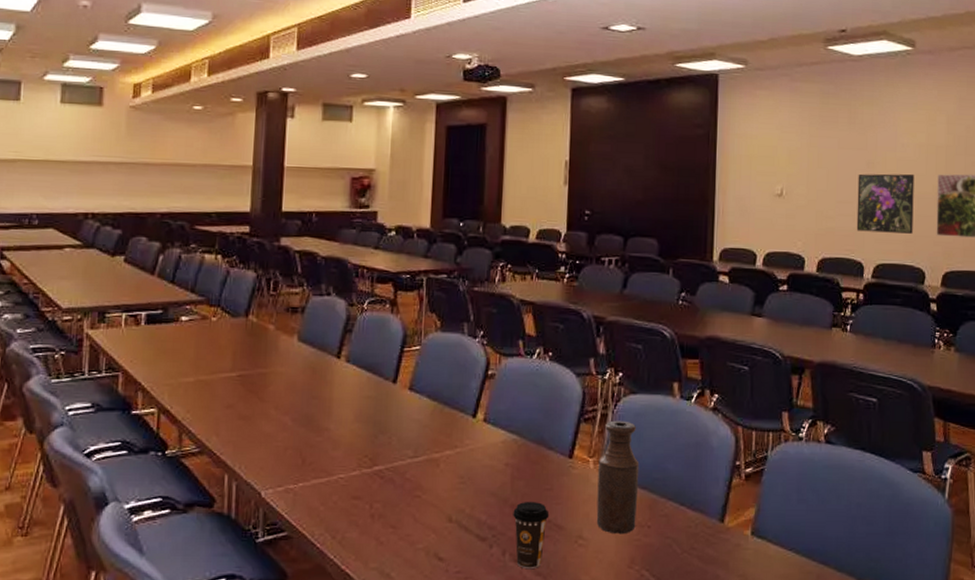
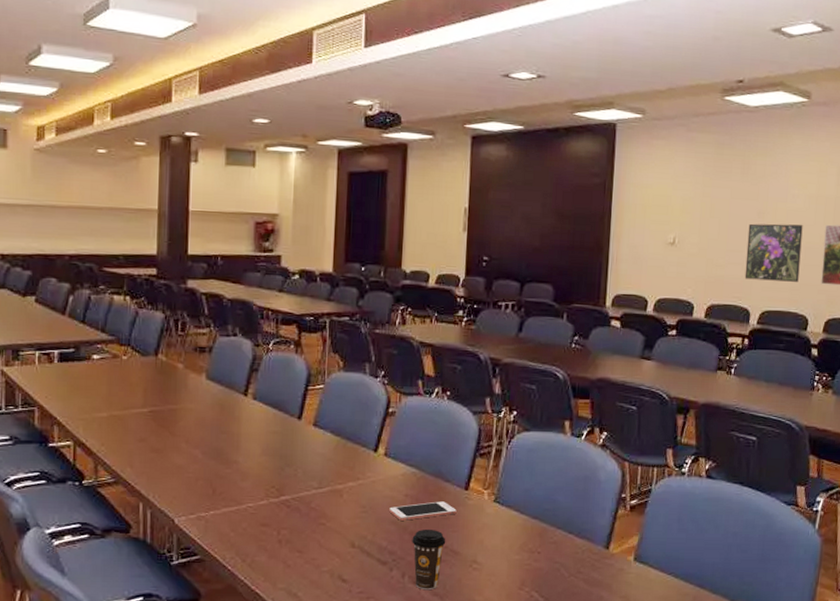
cell phone: none [489,471,560,492] -> present [389,501,457,521]
bottle: present [596,420,640,535] -> none [490,455,531,560]

